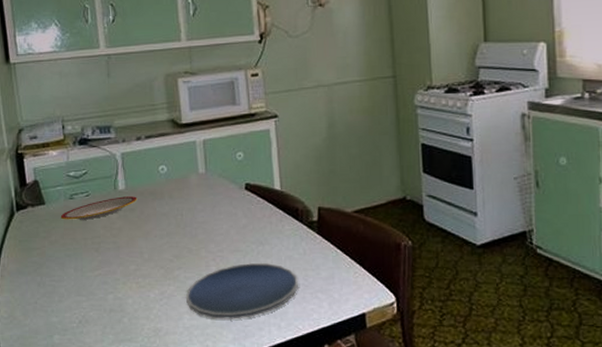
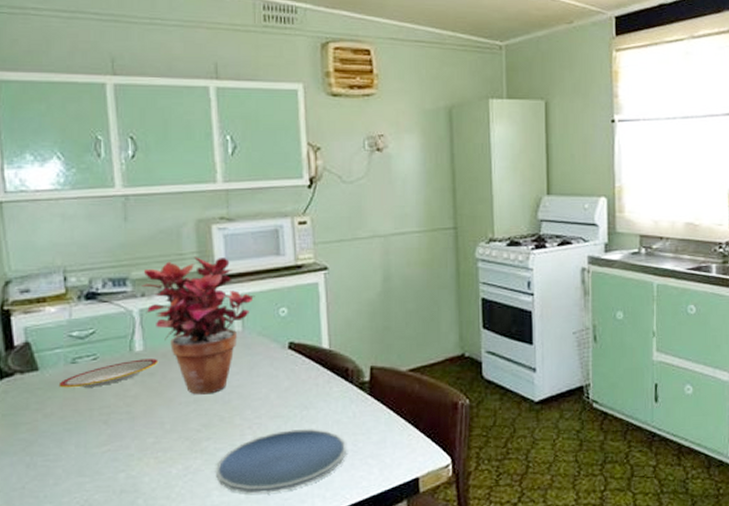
potted plant: none [122,107,216,229] -> present [141,257,255,395]

